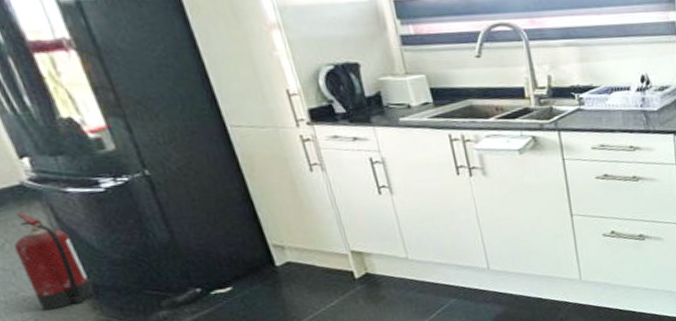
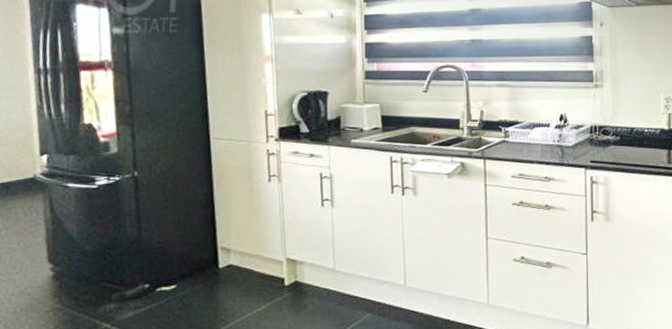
fire extinguisher: present [13,212,95,311] -> none [8,202,60,295]

